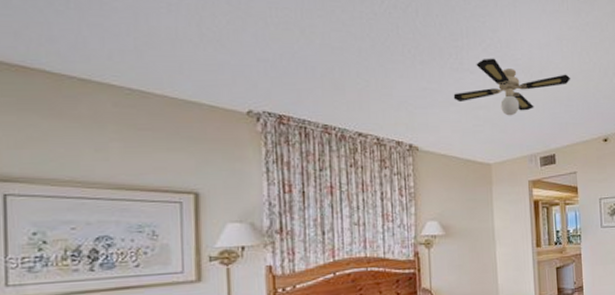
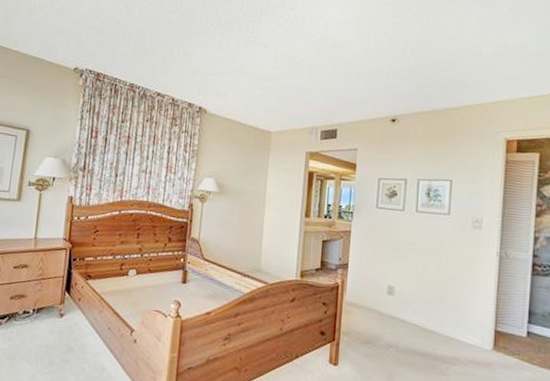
ceiling fan: present [453,58,571,116] -> none [245,33,365,89]

